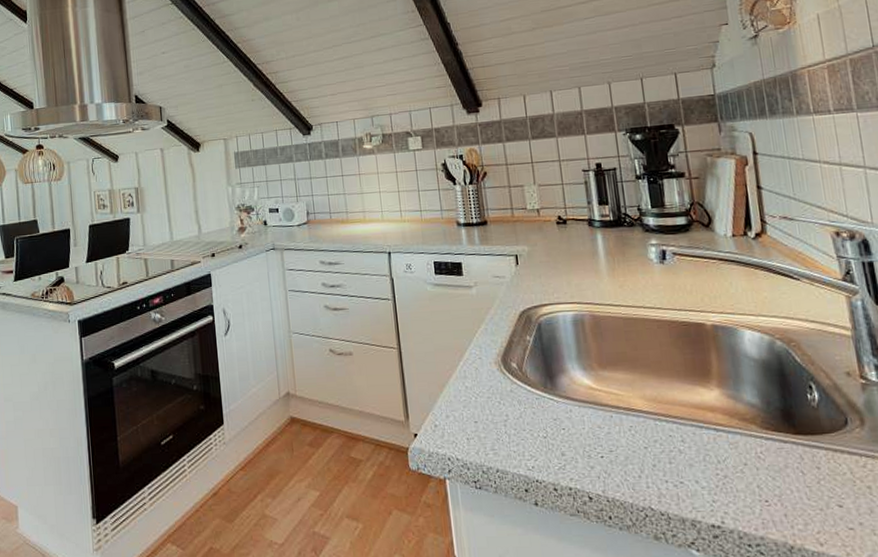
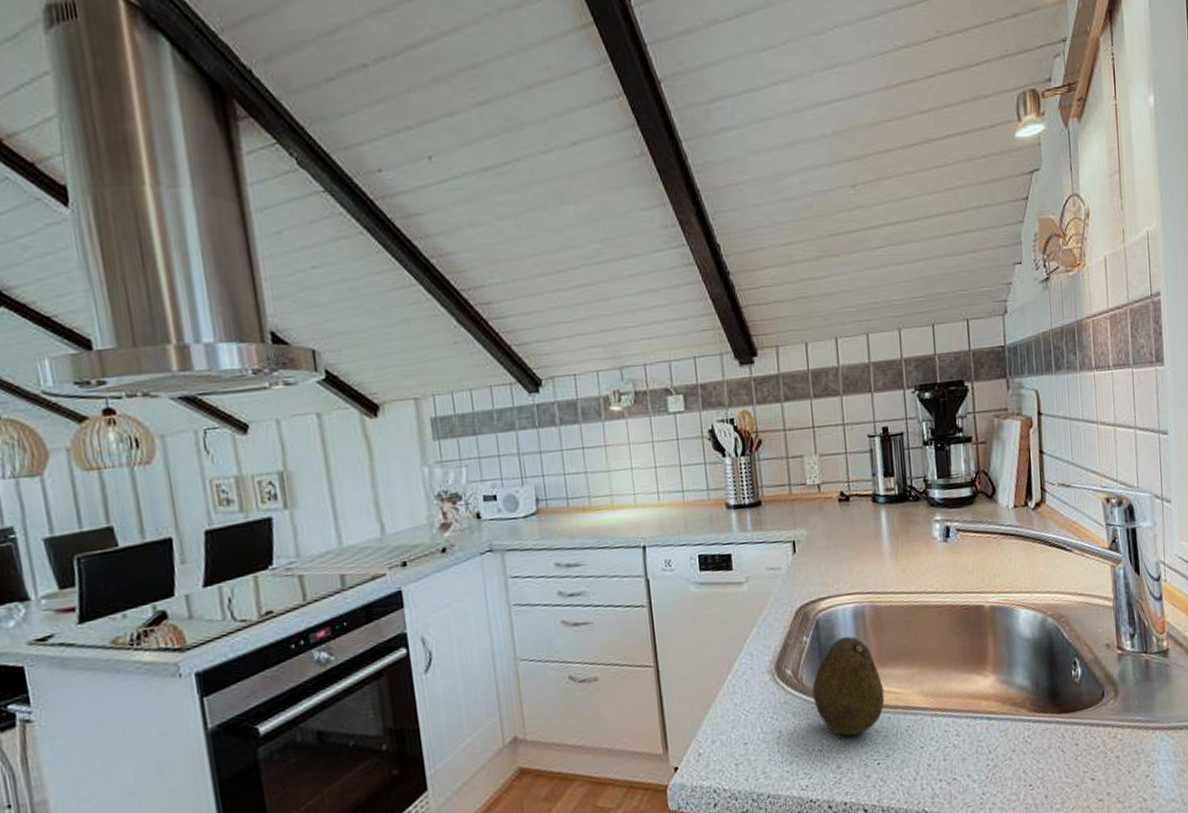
fruit: none [536,339,607,428] -> present [812,636,885,737]

